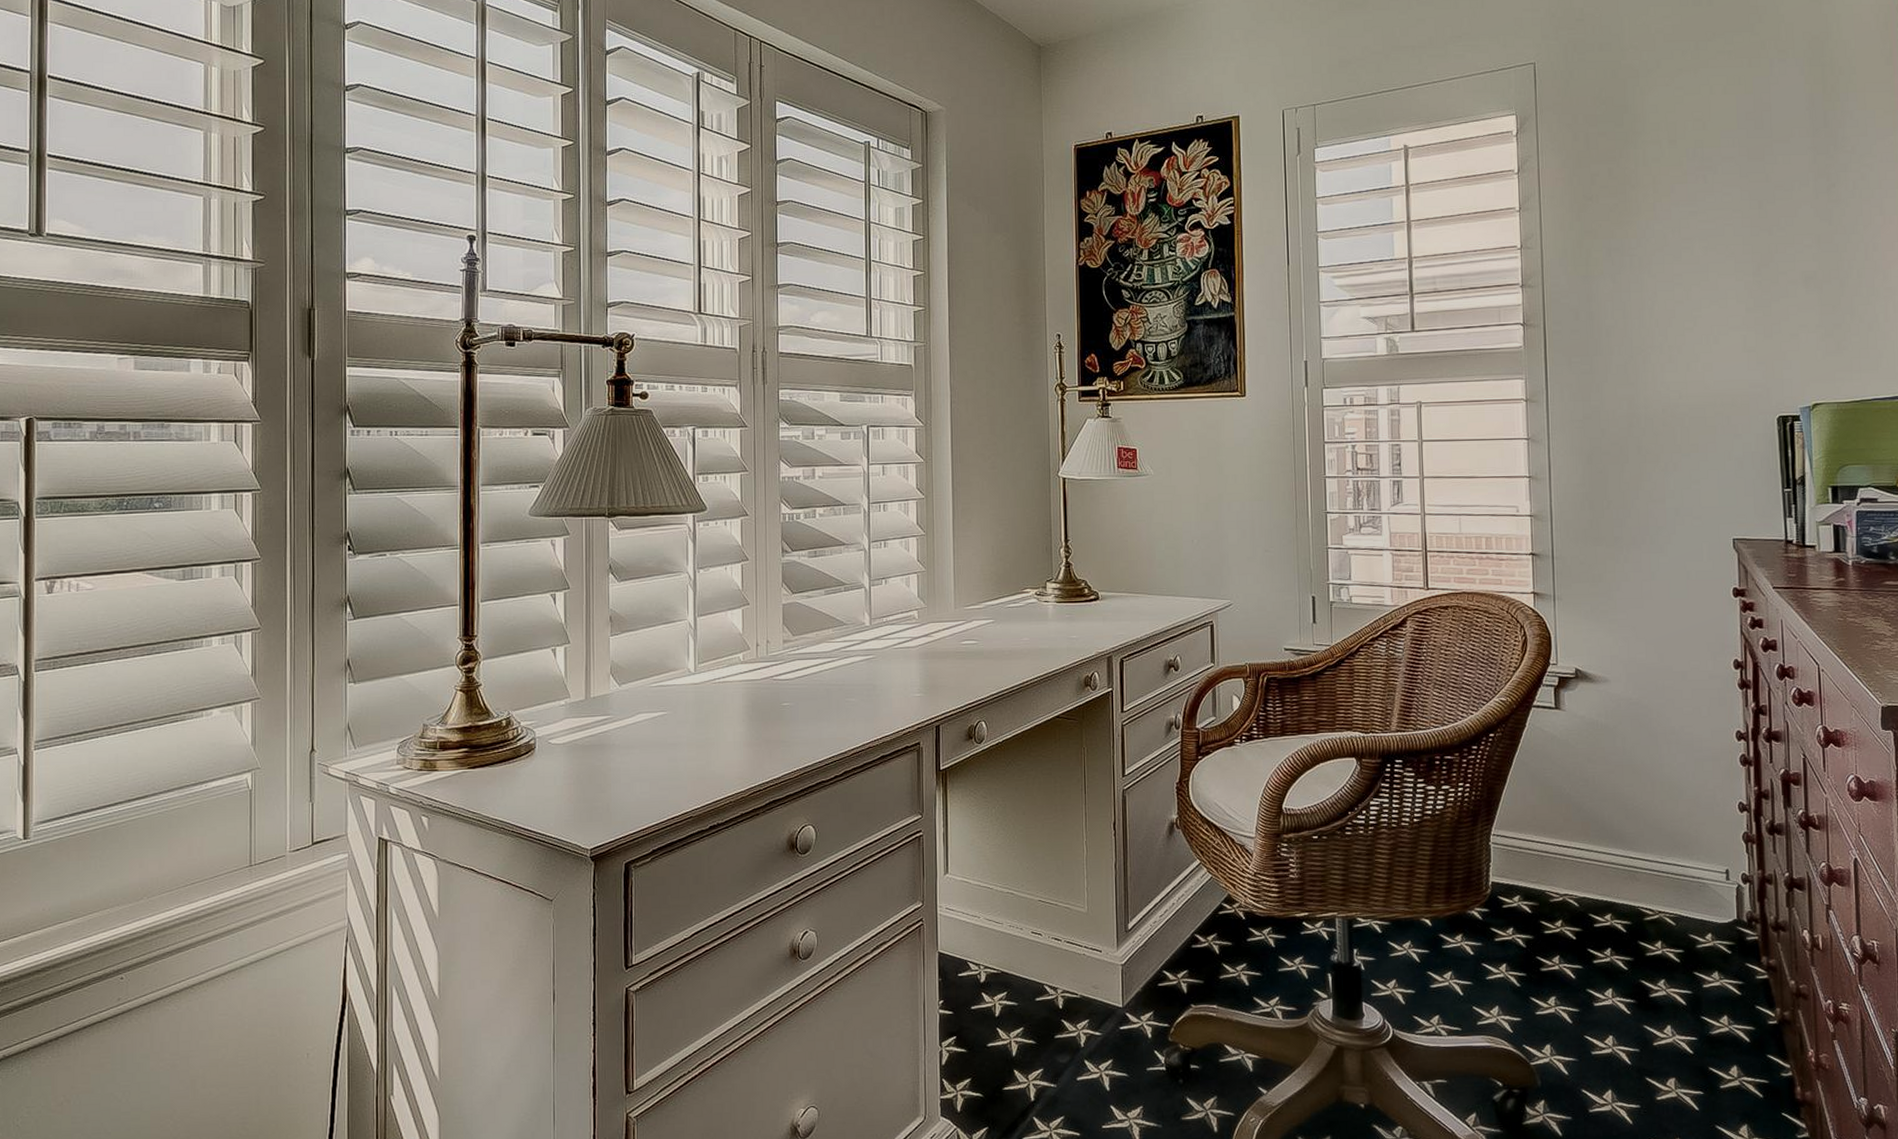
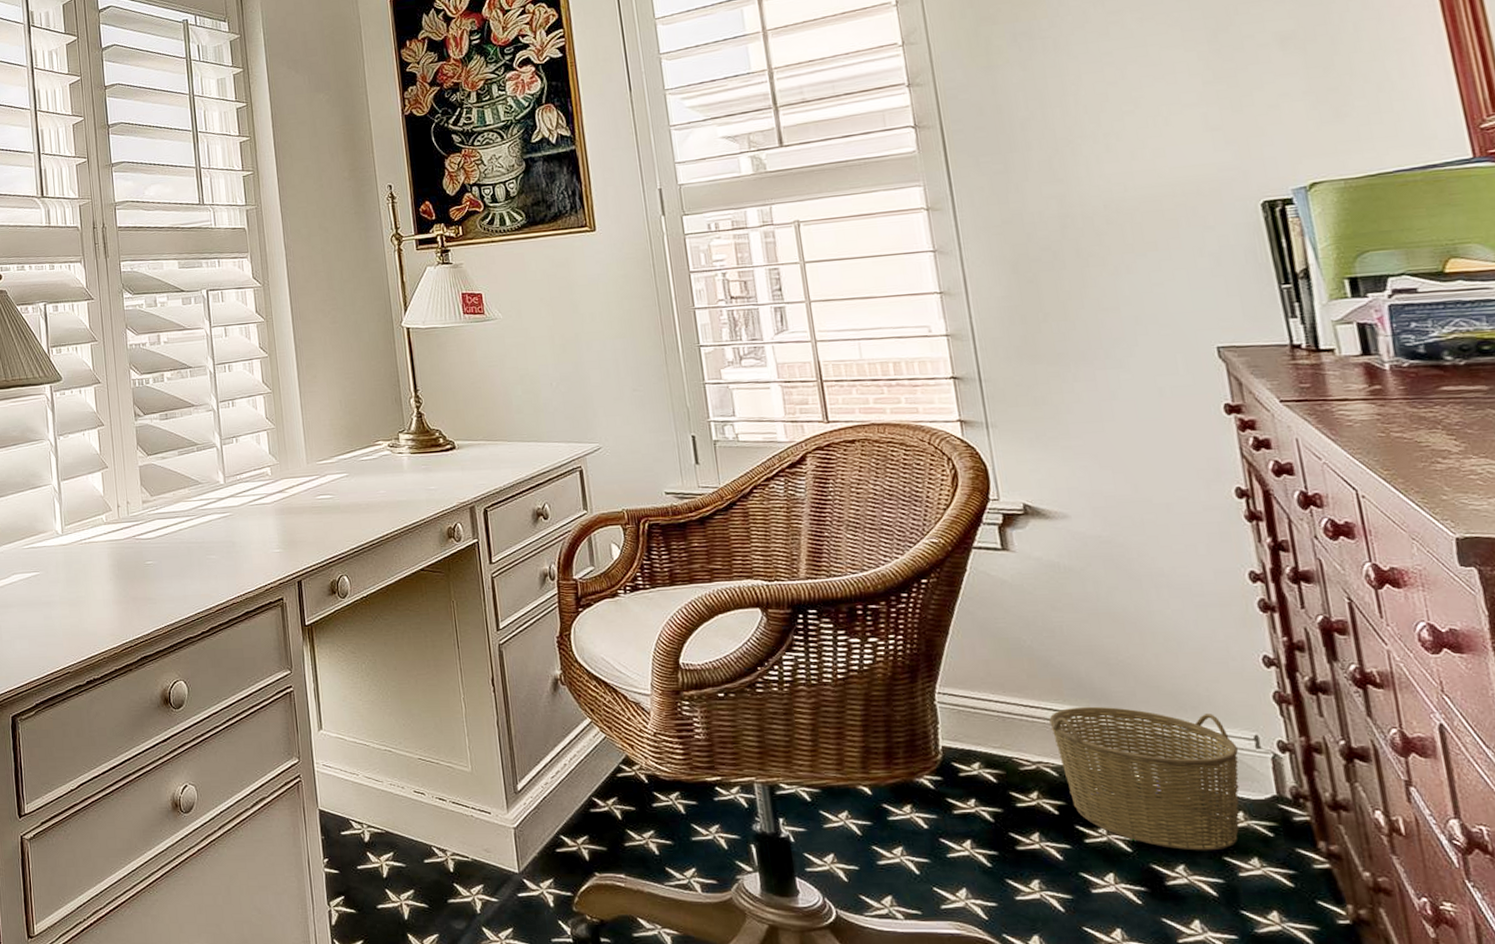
basket: none [1577,846,1713,968] -> present [1049,706,1240,851]

